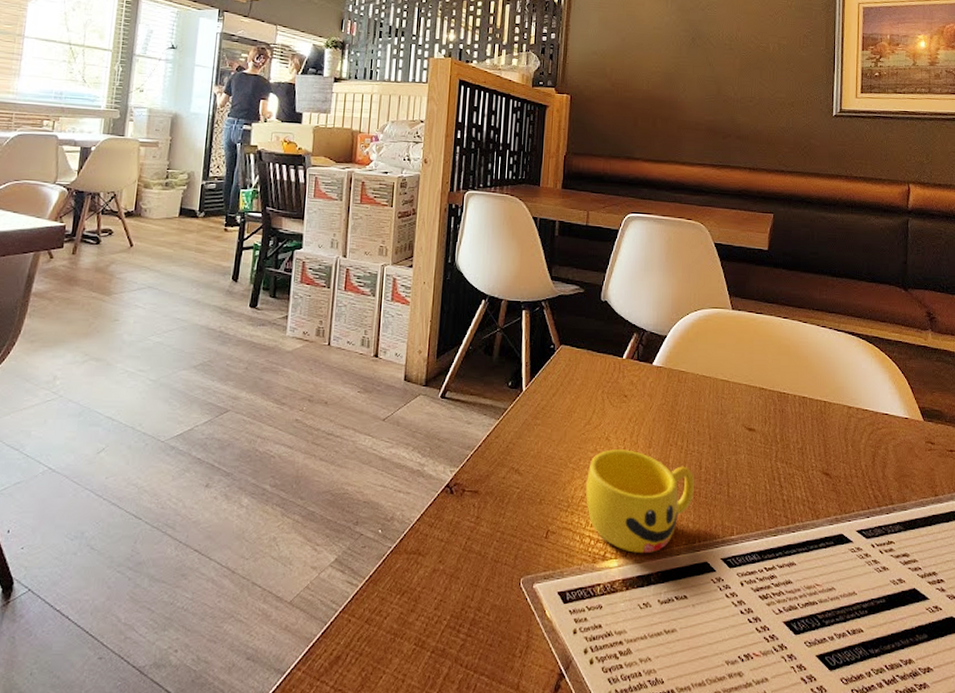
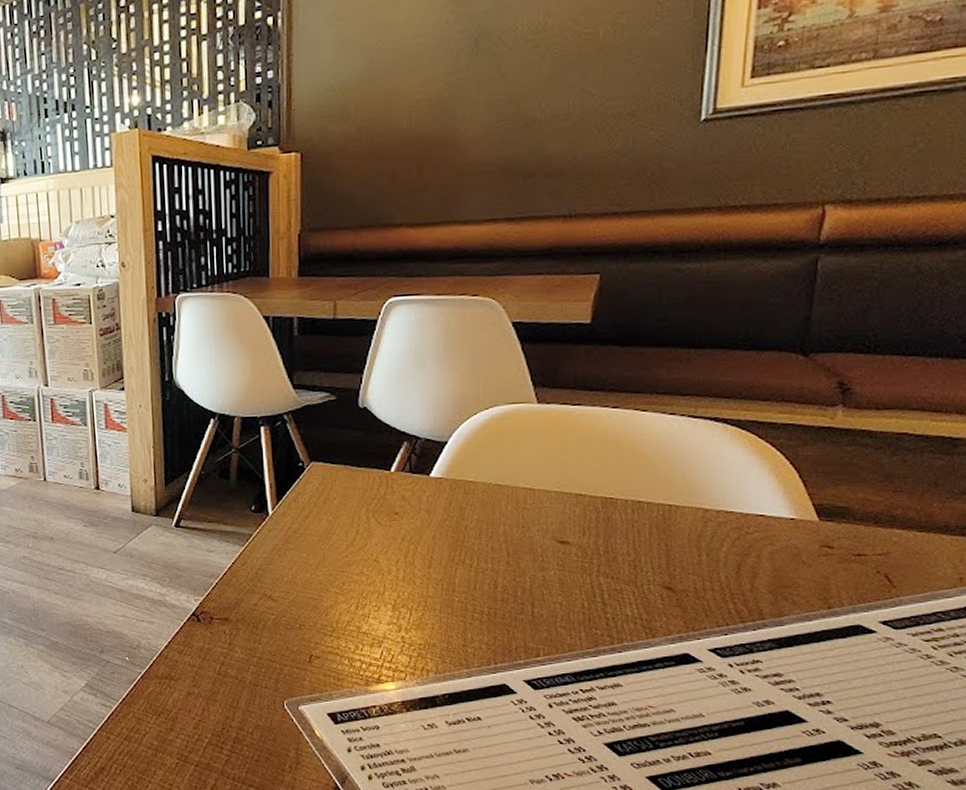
cup: present [586,449,695,554] -> none [353,571,489,677]

